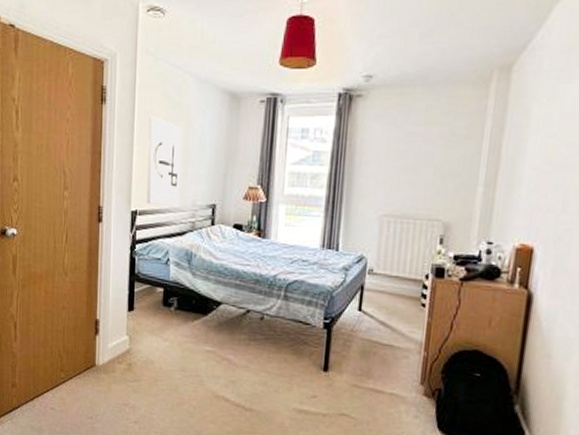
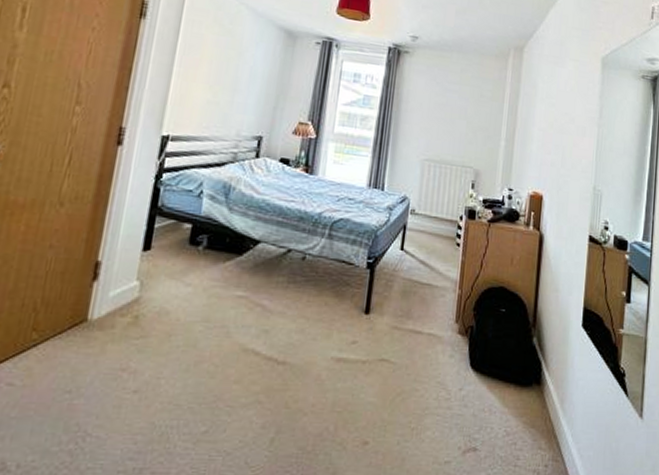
wall art: present [146,115,182,207] -> none [181,39,232,136]

